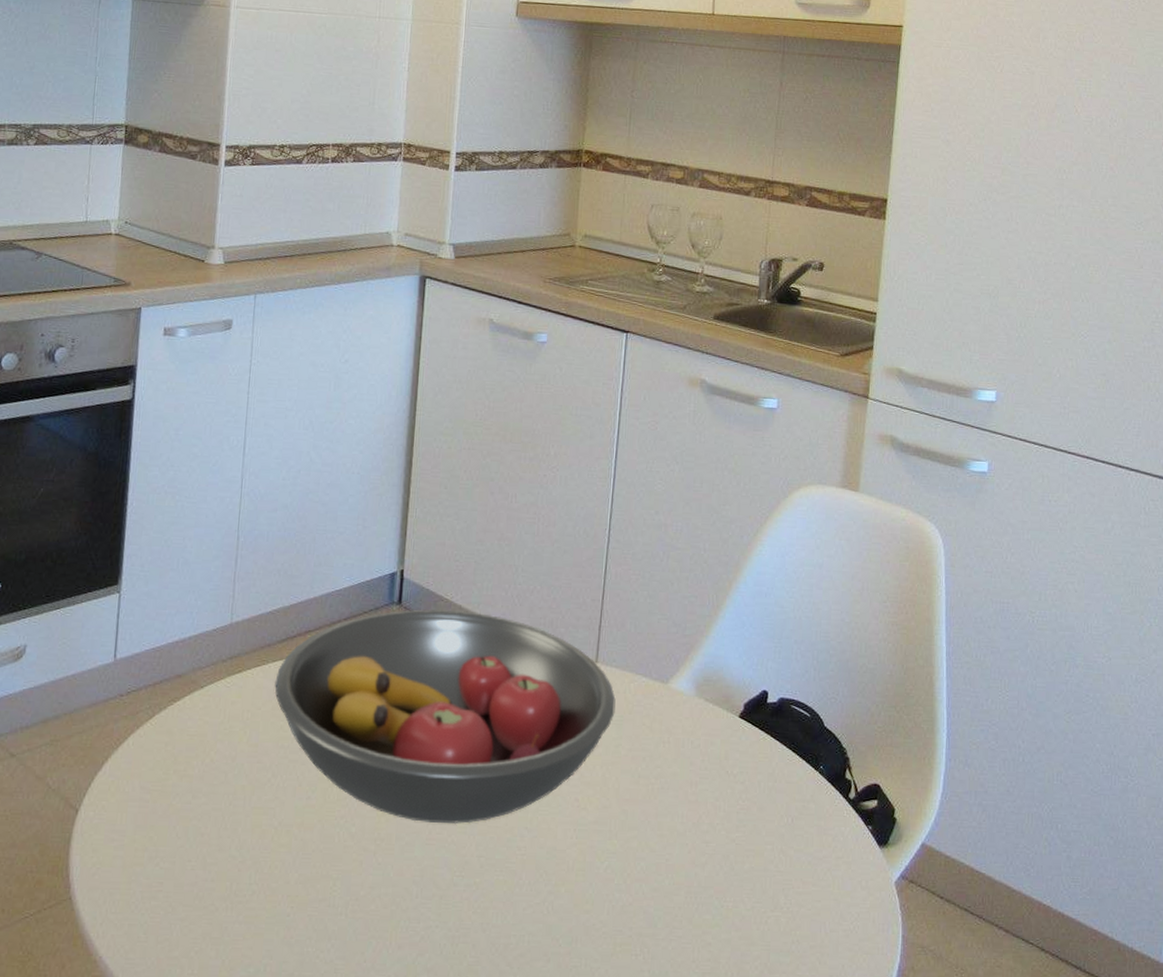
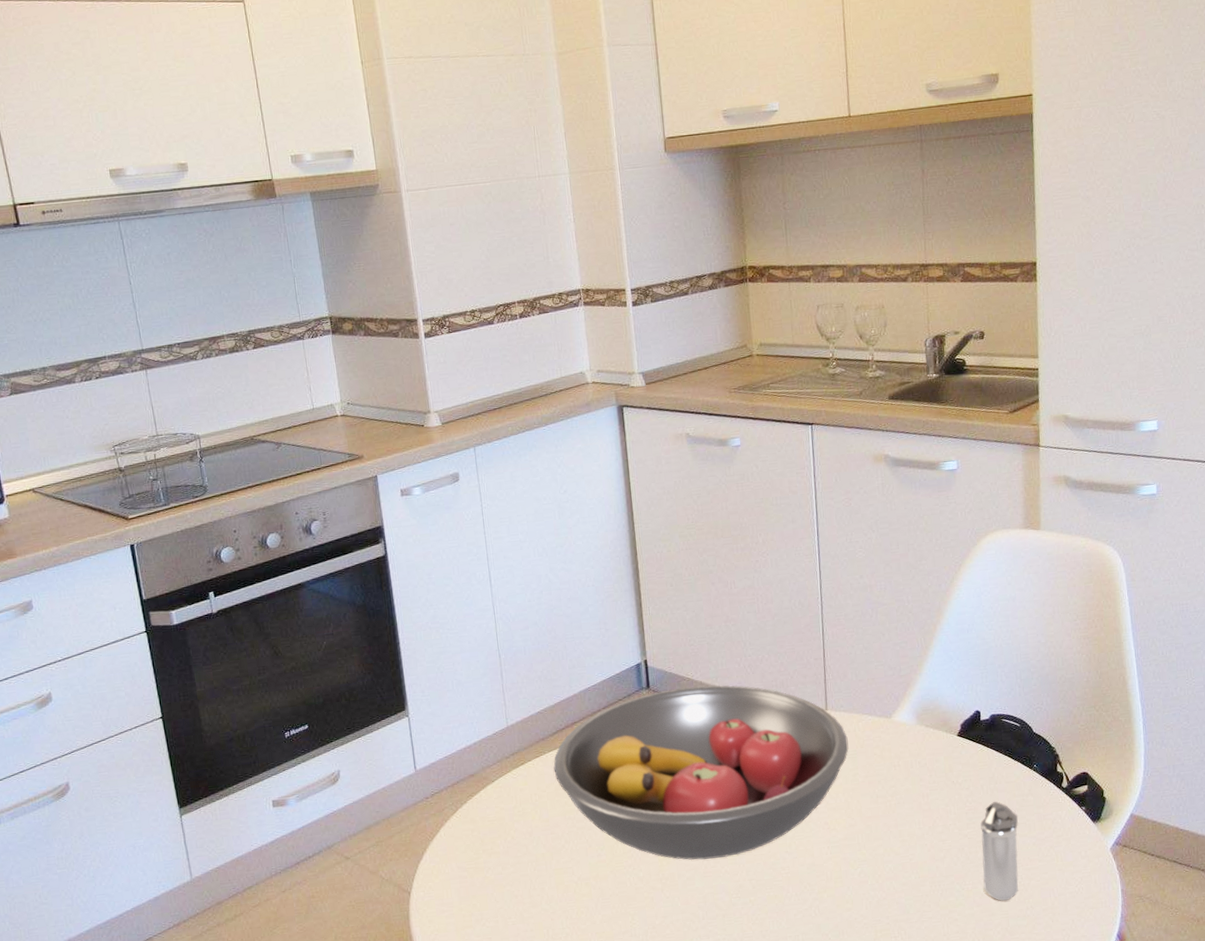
shaker: none [746,804,796,928] -> present [980,801,1019,901]

